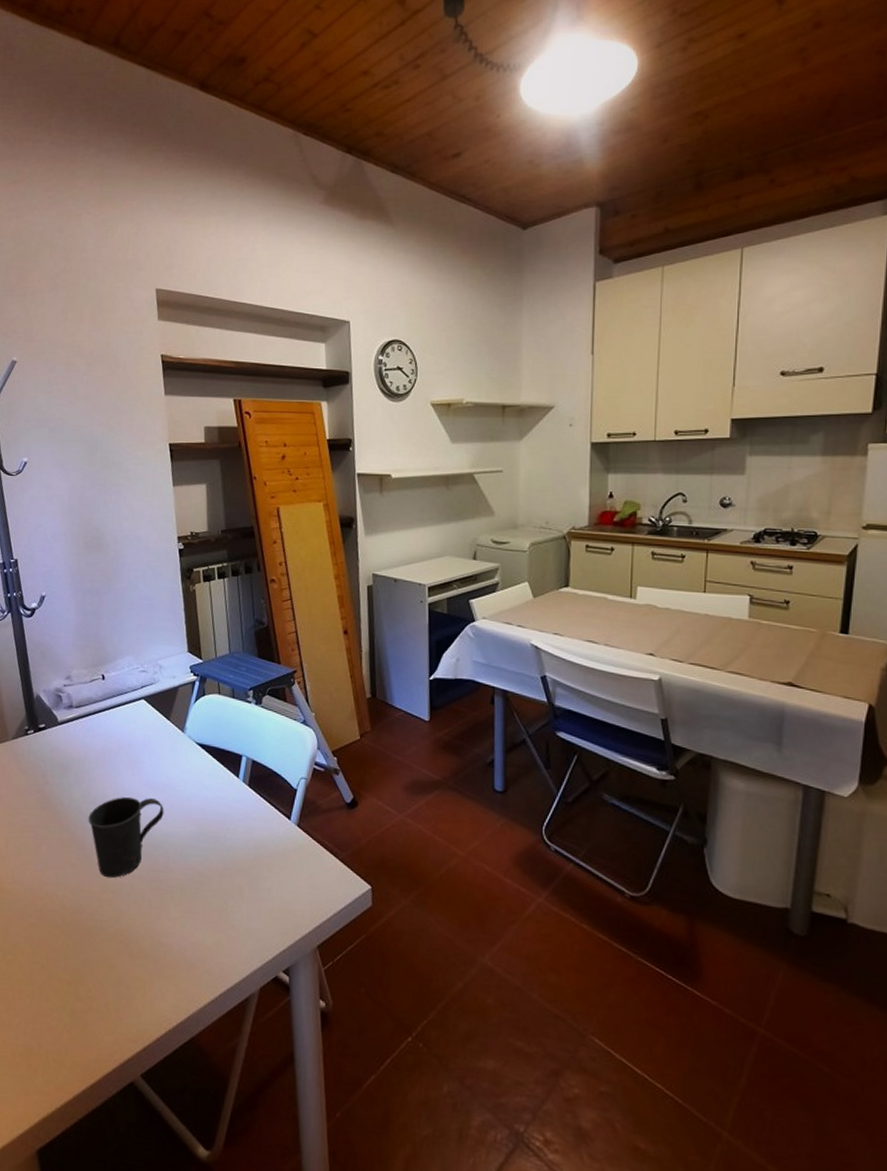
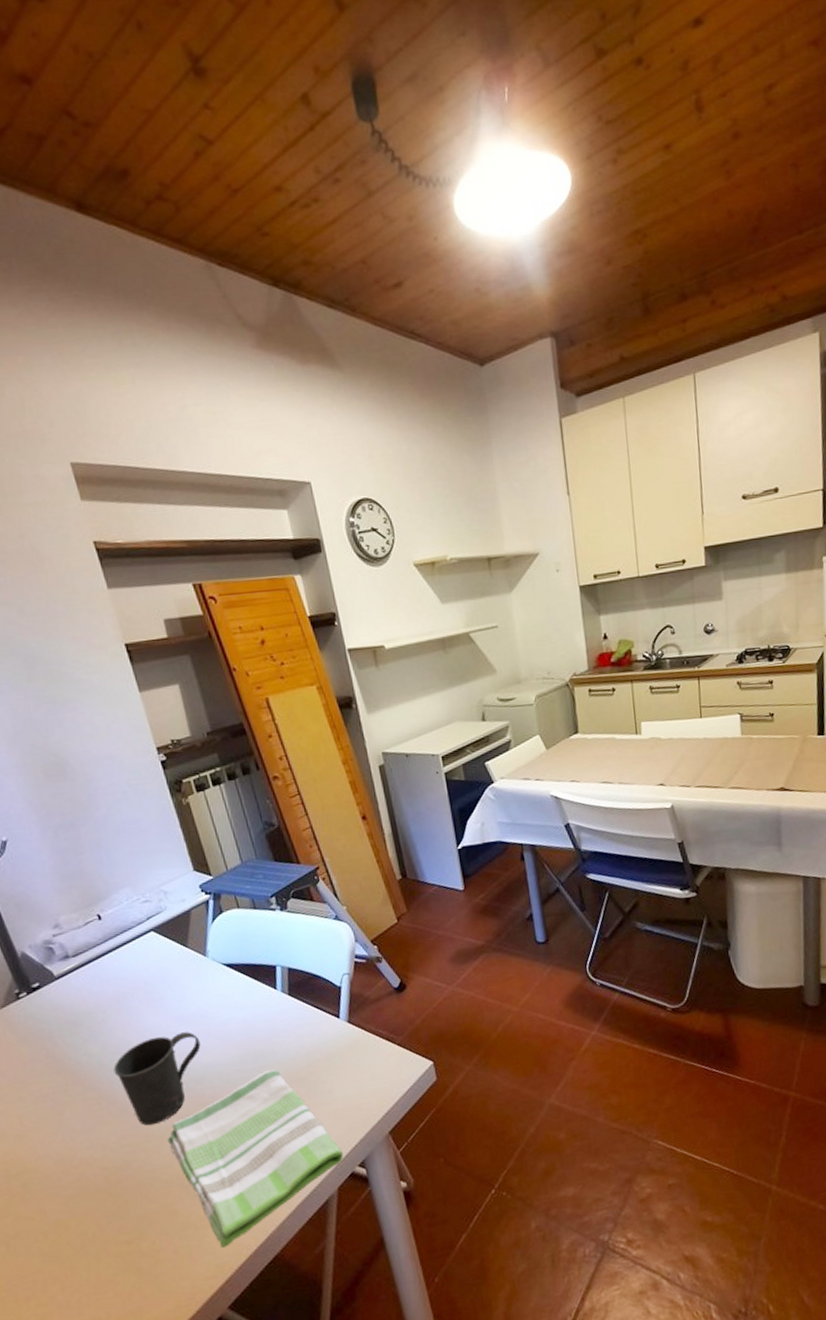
dish towel: none [119,853,270,1016] -> present [167,1069,343,1249]

